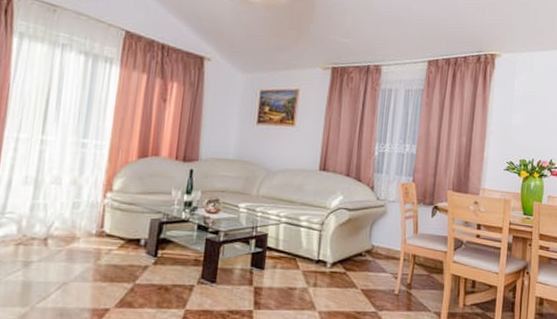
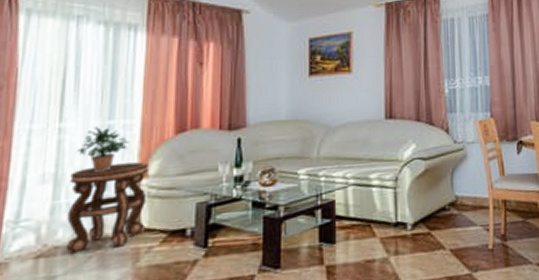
side table: none [42,176,114,246] -> present [67,162,149,254]
potted plant: none [54,143,99,182] -> present [75,127,130,172]

